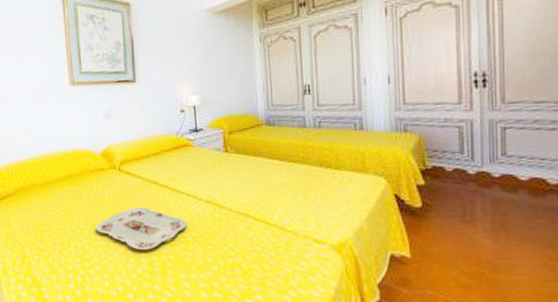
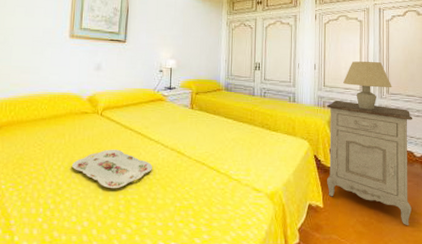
nightstand: none [409,120,545,276] -> present [327,101,413,226]
table lamp: none [433,60,510,129] -> present [343,61,392,110]

